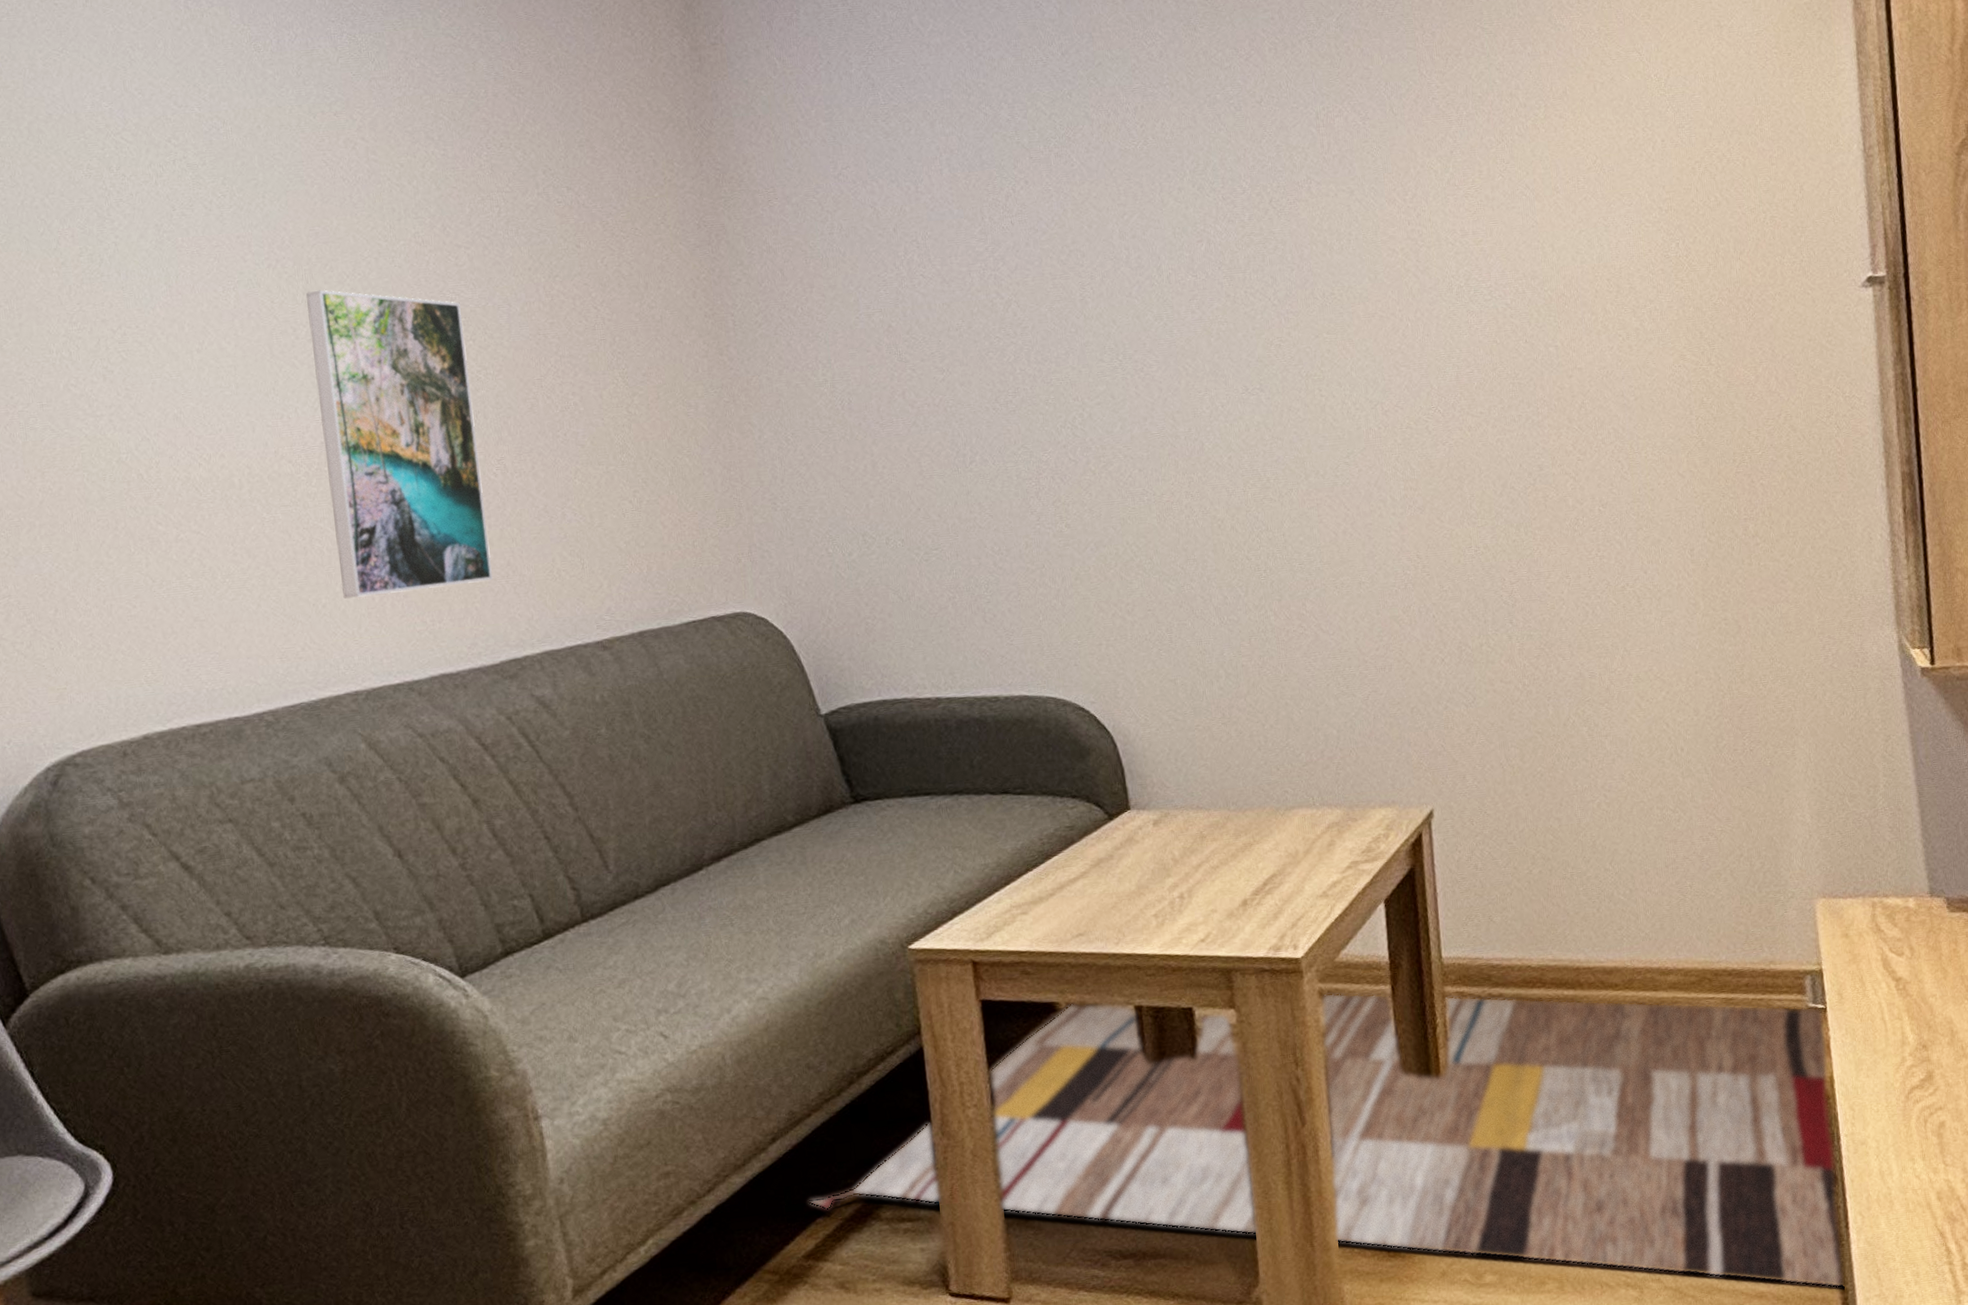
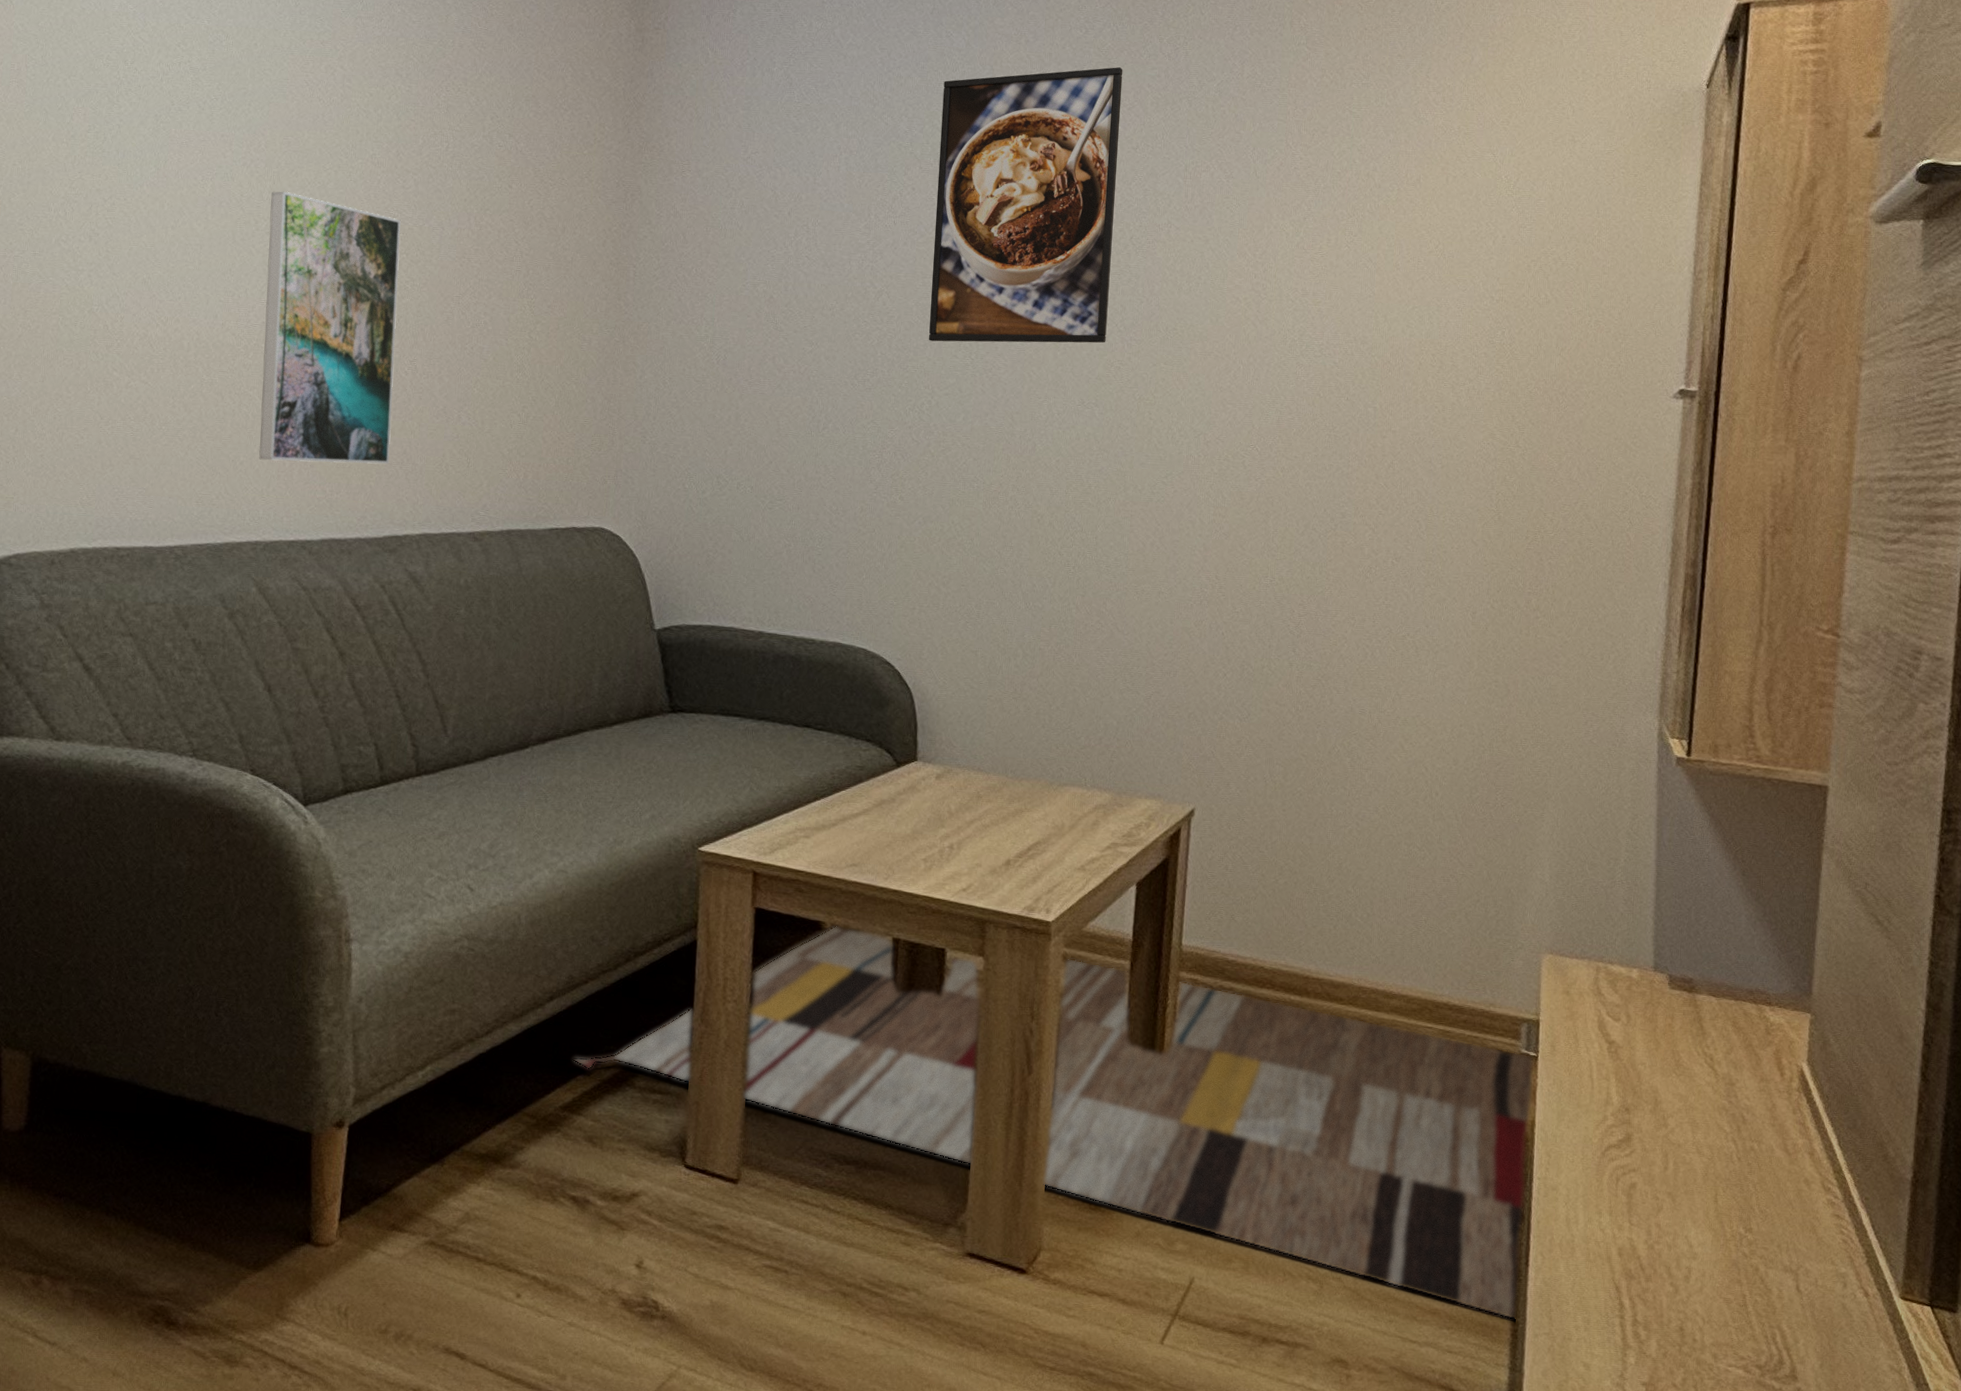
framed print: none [1041,15,1261,348] -> present [929,67,1123,343]

